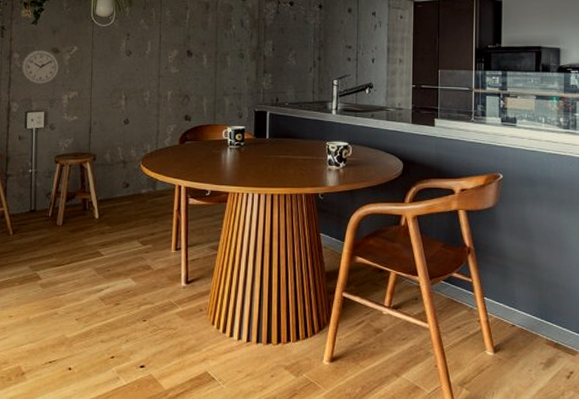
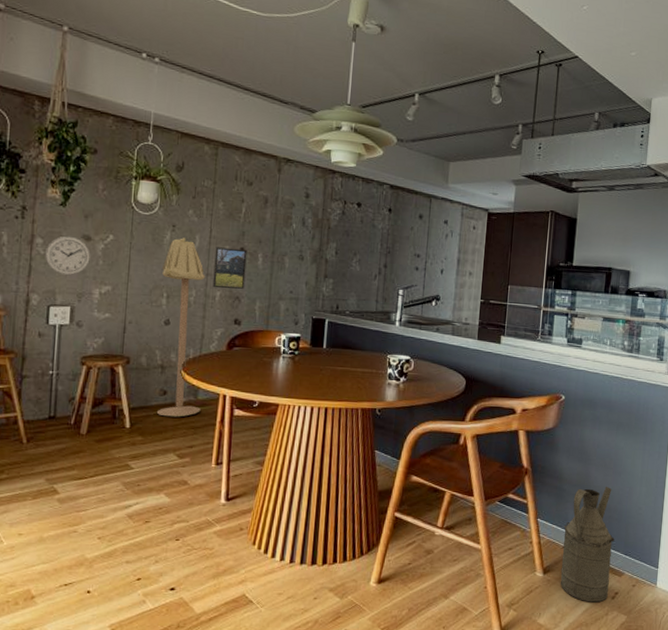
floor lamp: none [119,45,159,207] -> present [156,238,205,417]
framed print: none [164,51,193,89] -> present [212,247,247,289]
watering can: none [511,263,565,382] -> present [560,486,615,603]

